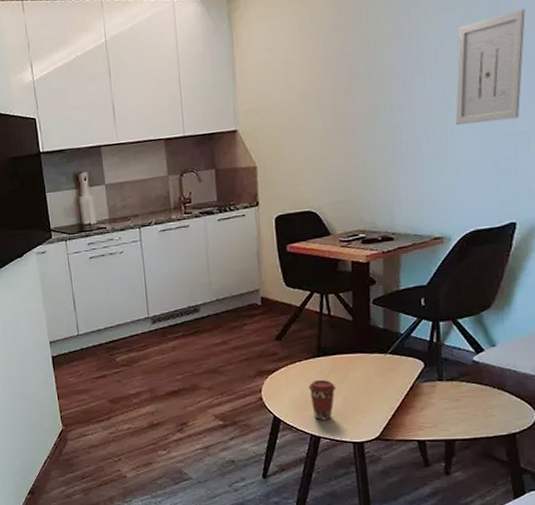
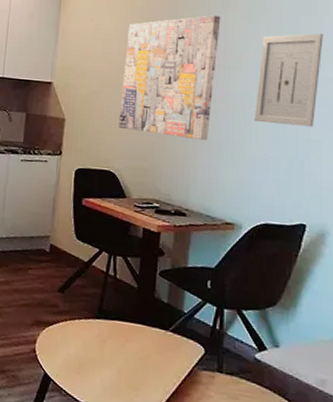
coffee cup: present [308,379,337,421] -> none [84,343,113,390]
wall art: none [310,13,411,164] -> present [118,15,221,141]

